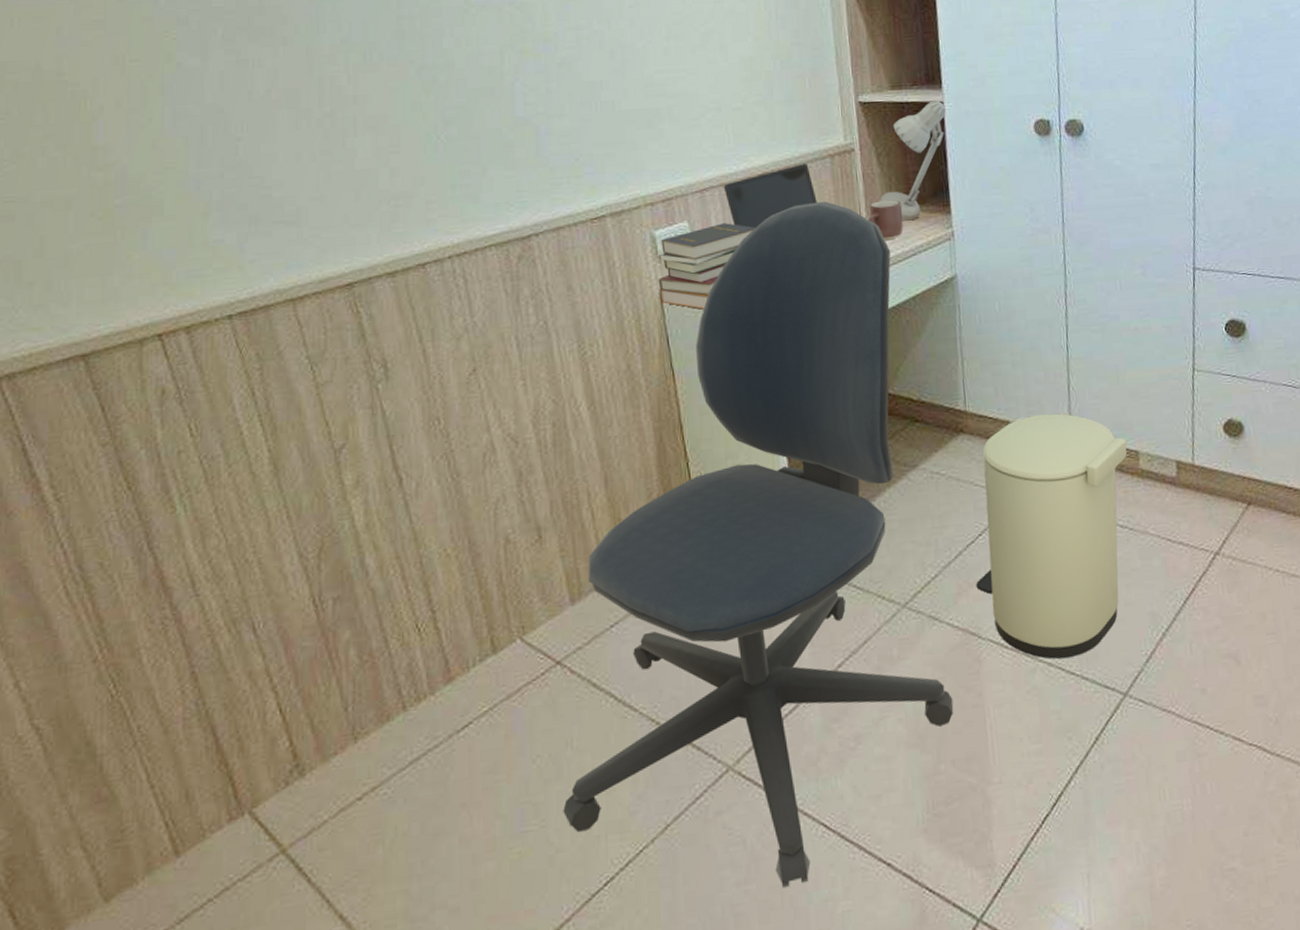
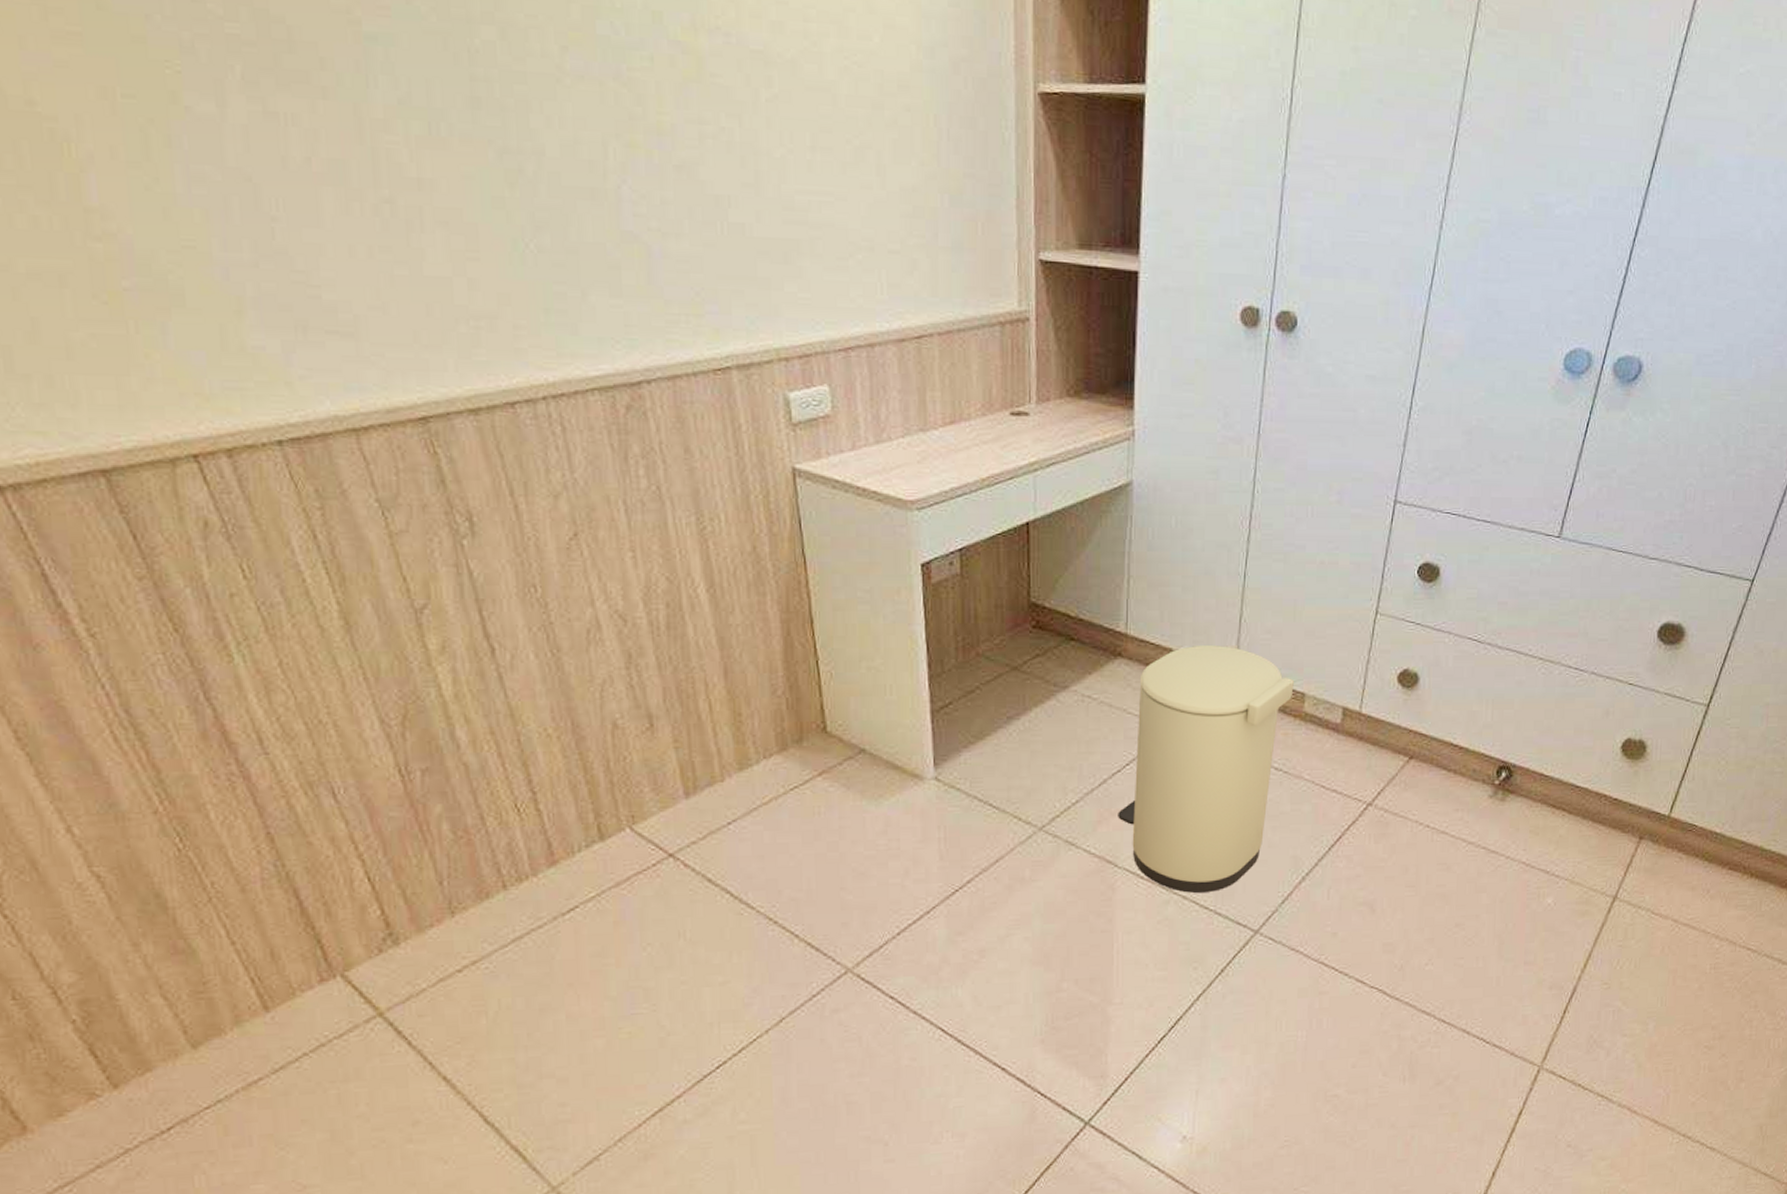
office chair: present [563,201,954,888] -> none [675,378,1082,1083]
books: present [658,223,756,310] -> none [791,392,908,491]
laptop: present [723,163,888,246] -> none [872,329,1058,439]
mug: present [868,200,904,240] -> none [1038,385,1079,432]
desk lamp: present [879,100,946,221] -> none [1053,268,1140,412]

